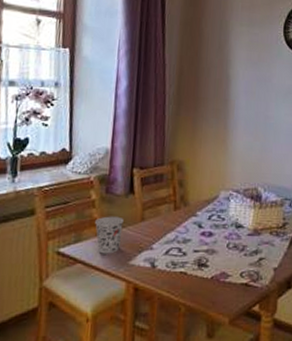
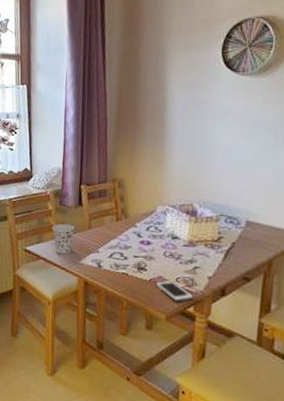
cell phone: none [217,275,259,300] -> present [155,280,194,302]

